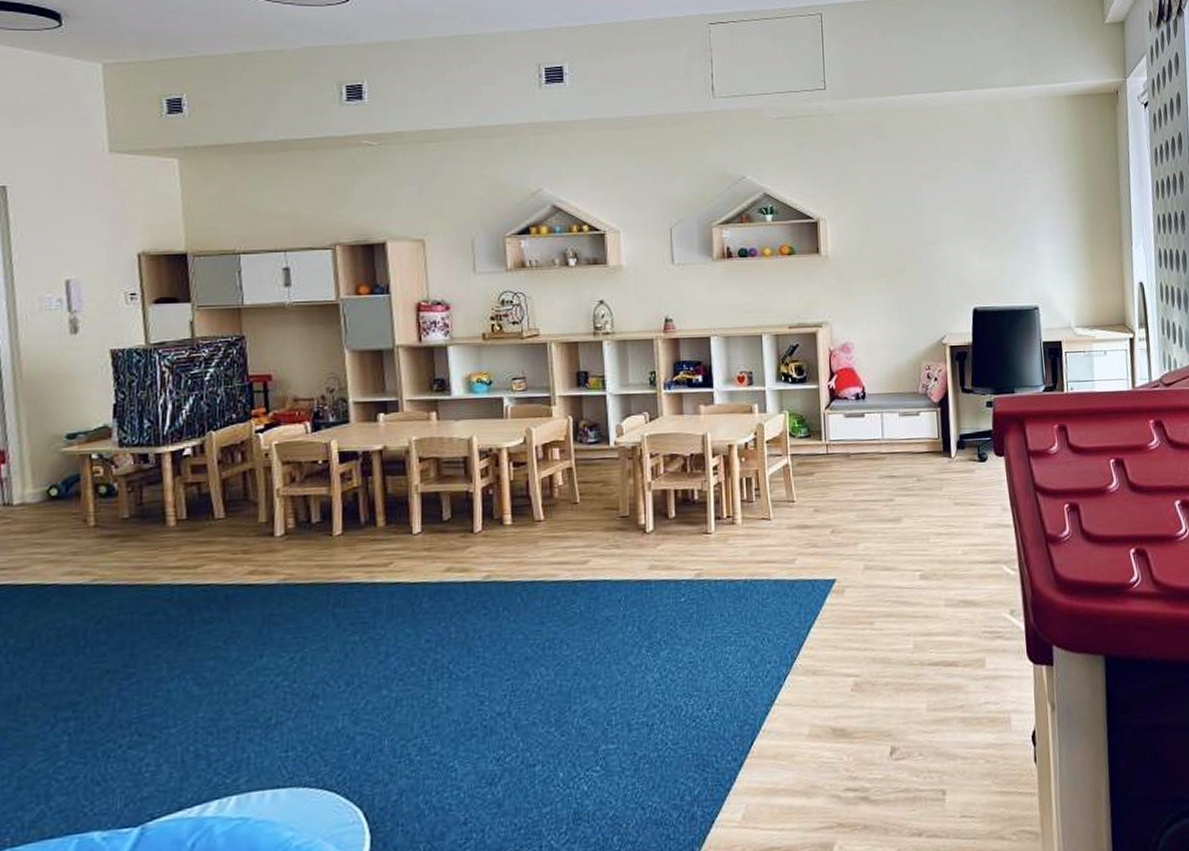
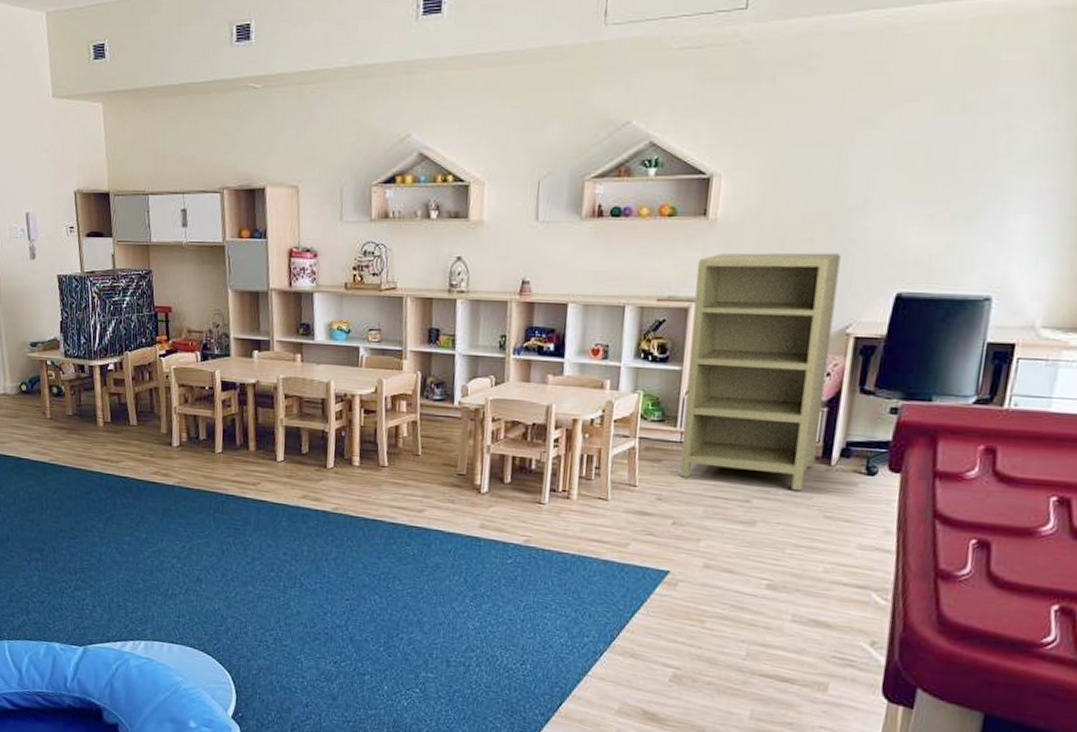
bookcase: none [818,279,939,487] -> present [680,252,841,491]

